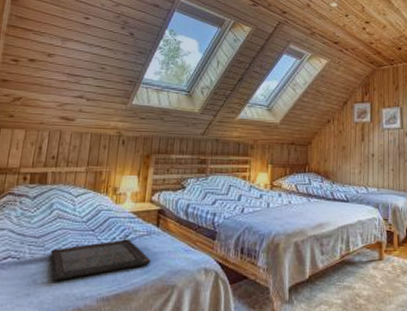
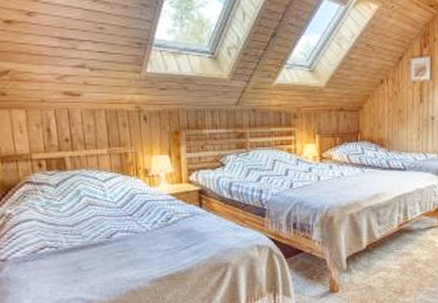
serving tray: present [50,239,151,281] -> none [90,222,199,267]

